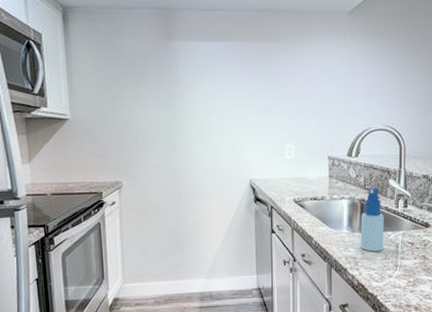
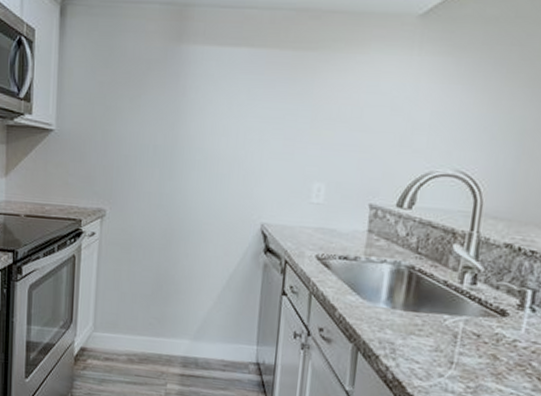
spray bottle: present [360,187,384,251] -> none [401,252,441,339]

